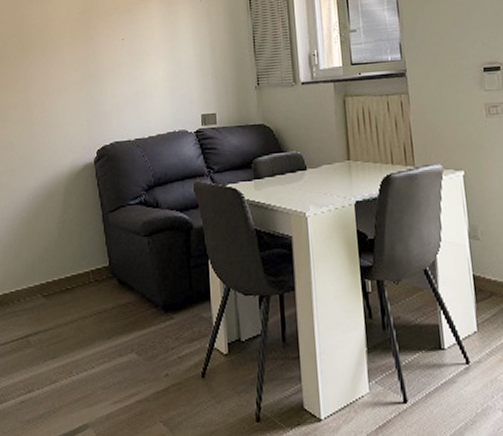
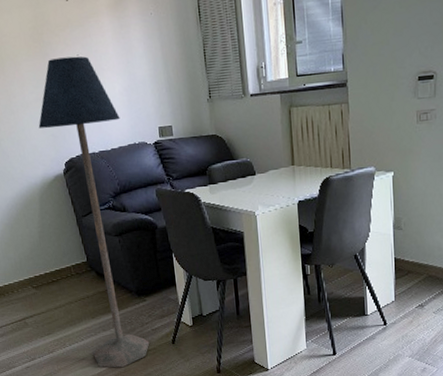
floor lamp: none [73,40,174,408] -> present [38,56,150,368]

